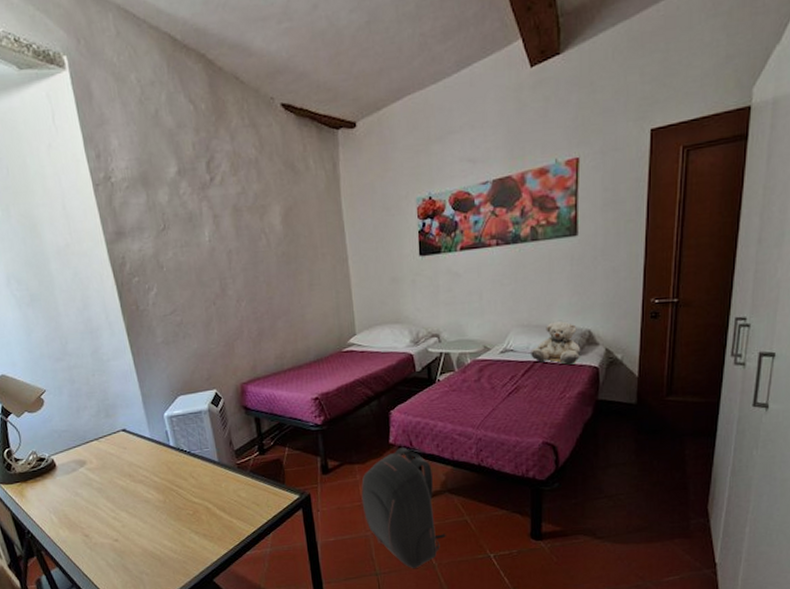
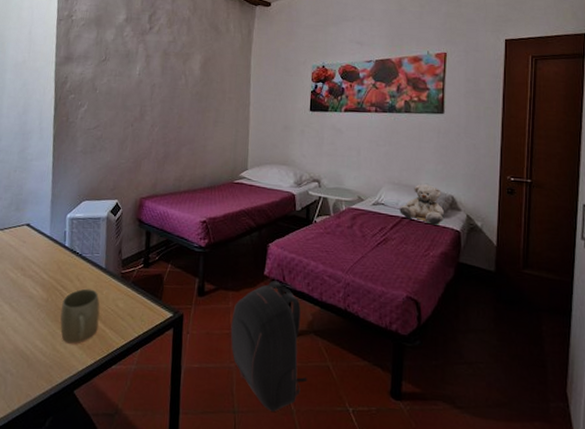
mug: none [181,484,225,539] -> present [60,288,100,344]

